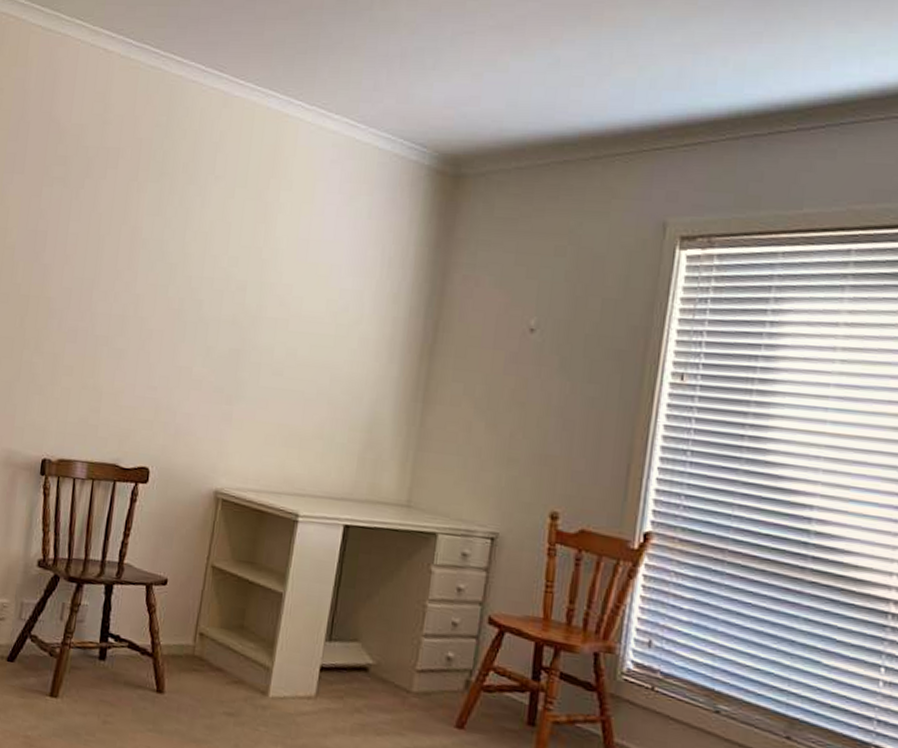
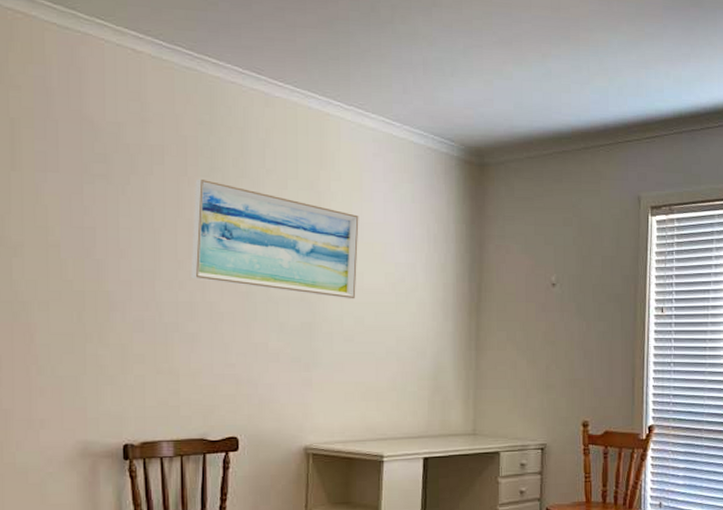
wall art: none [127,184,306,328] -> present [191,178,359,299]

